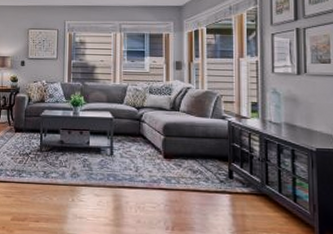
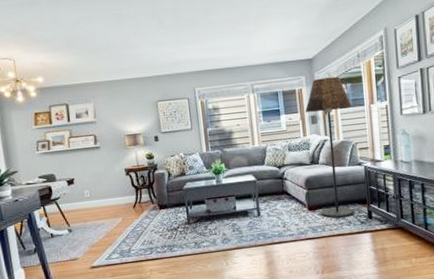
floor lamp: none [170,26,220,172] -> present [305,76,355,218]

